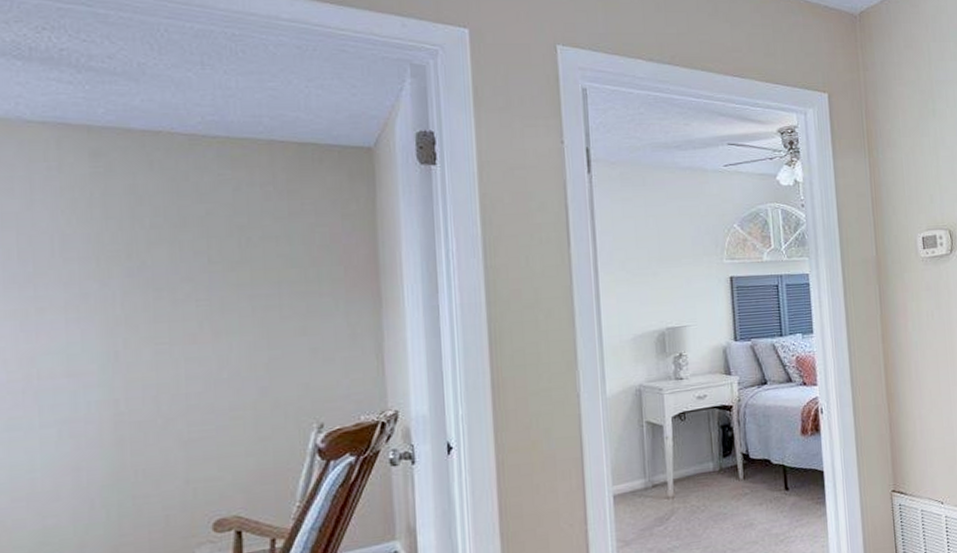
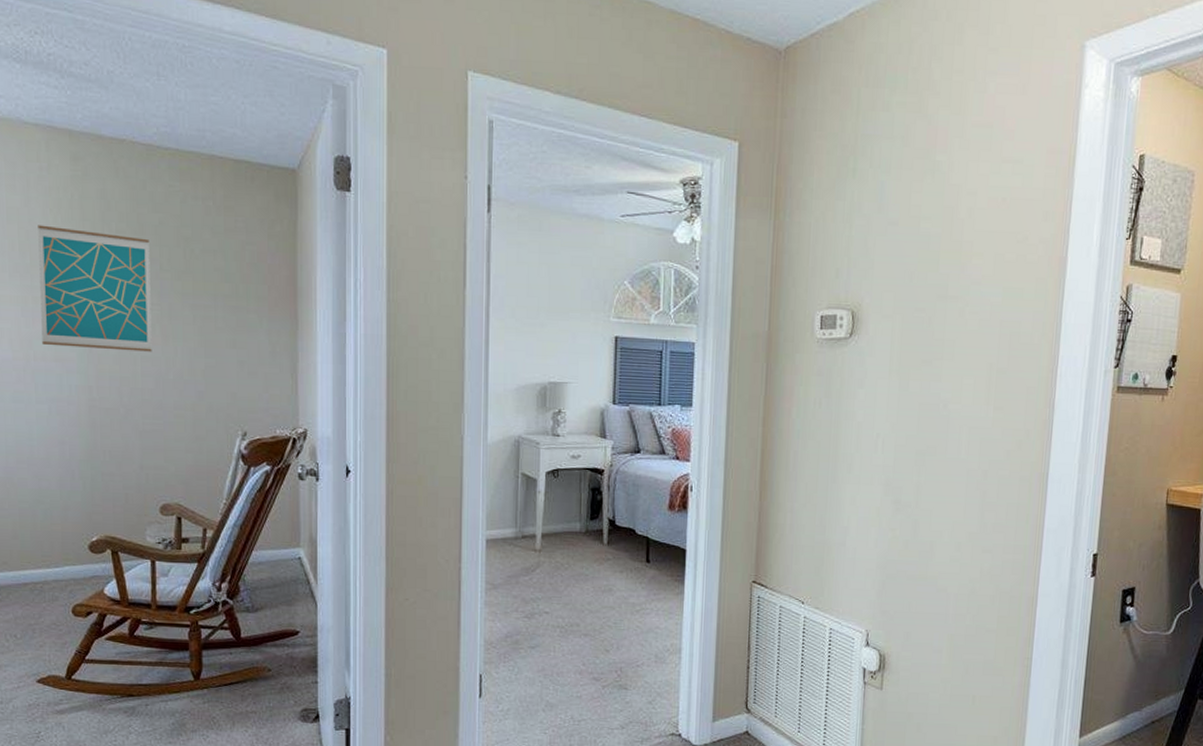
wall art: none [44,228,199,361] -> present [38,225,152,352]

